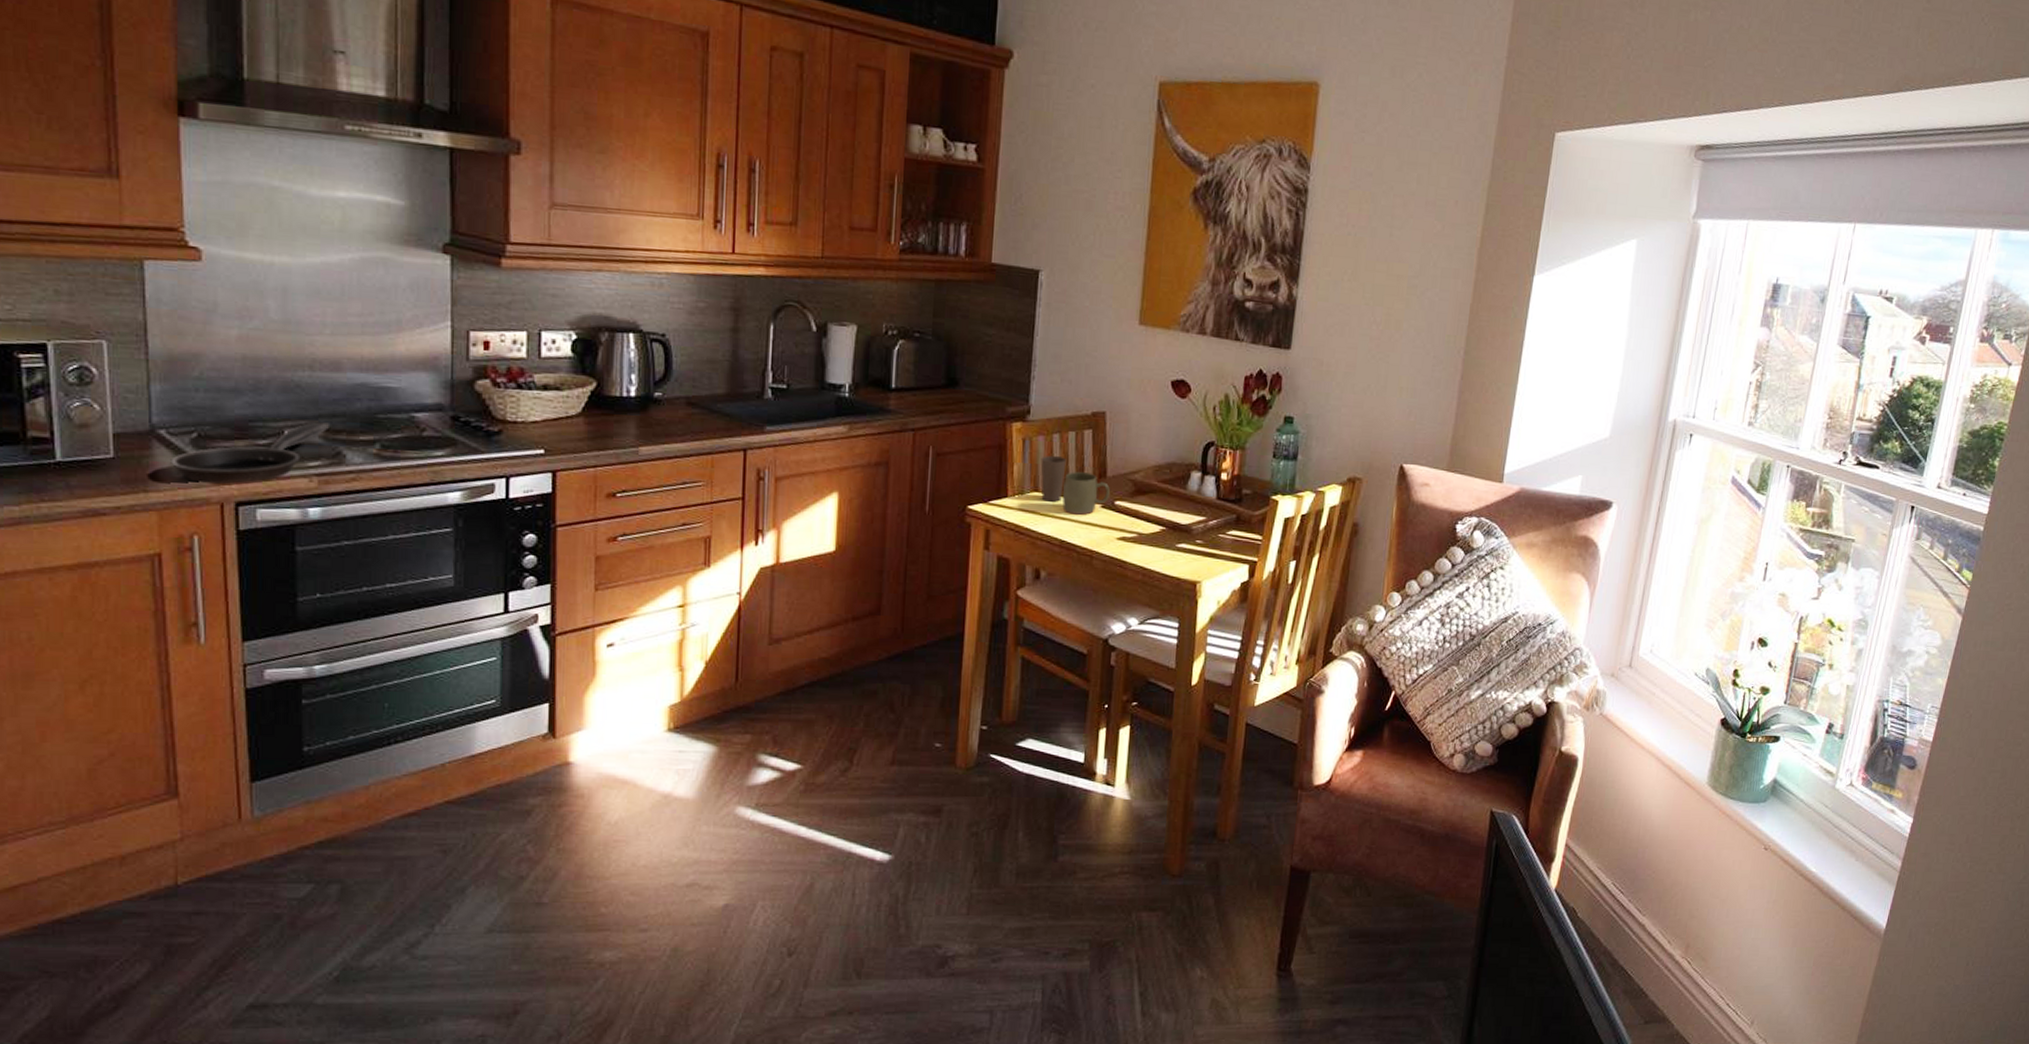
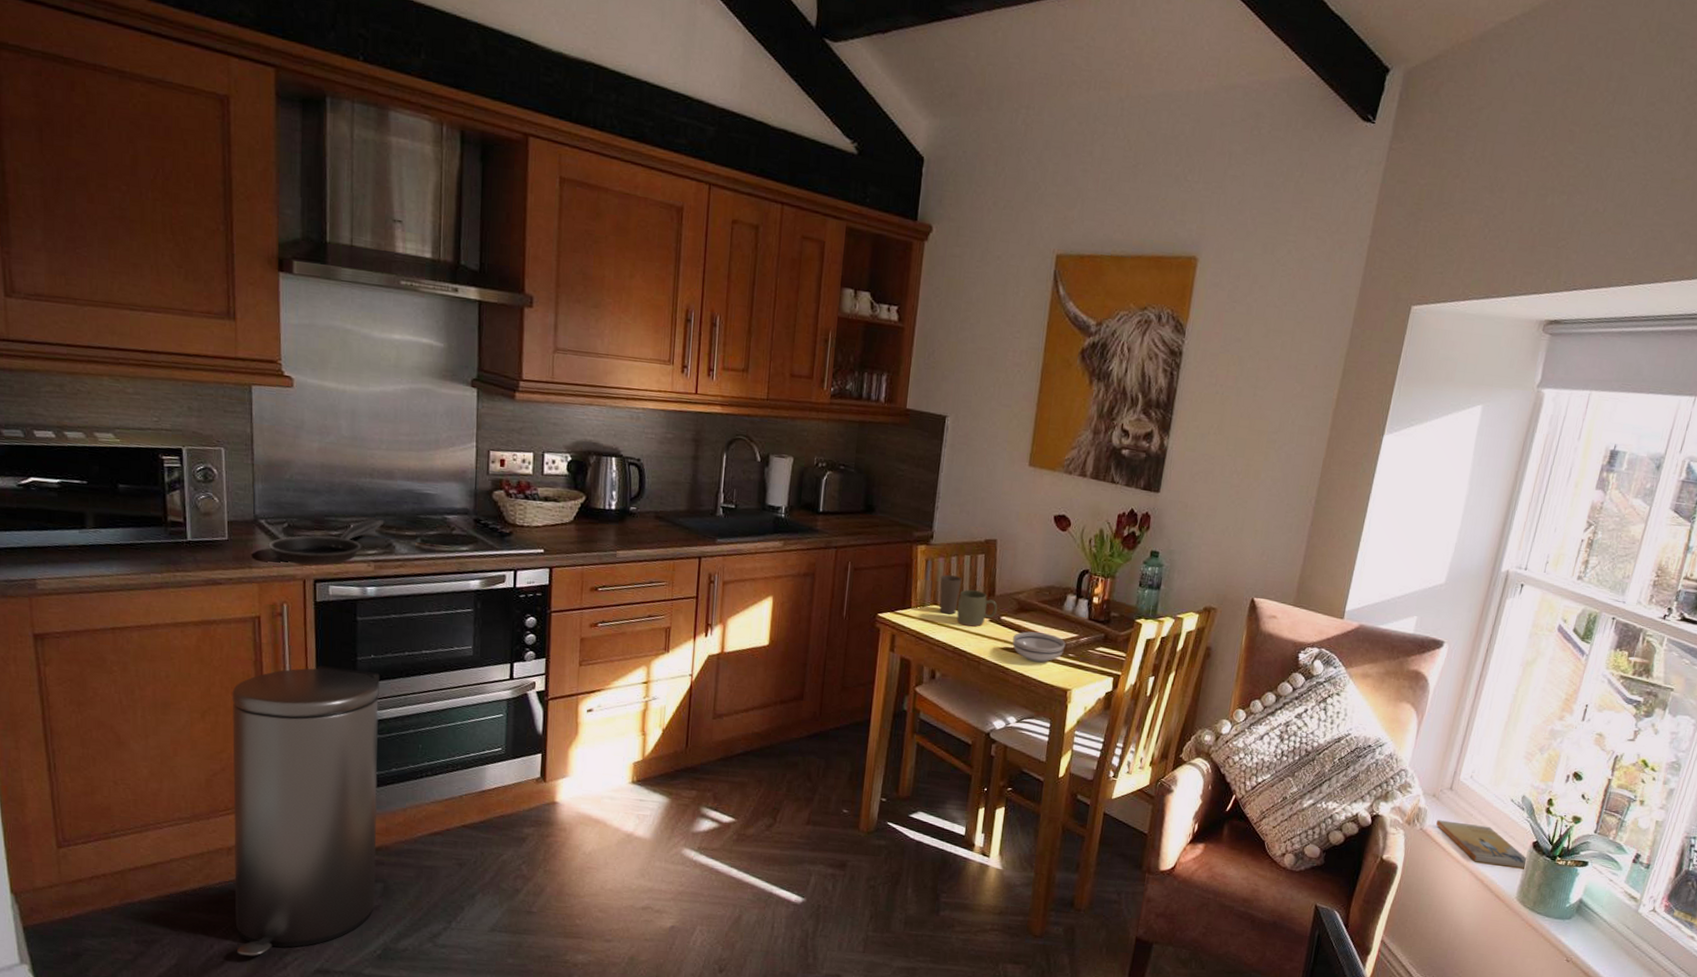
pedal bin: none [123,611,329,997] -> present [232,665,380,957]
bowl: none [1130,517,1192,553] -> present [1012,631,1066,663]
book: none [1617,702,1717,749] -> present [1436,820,1528,868]

